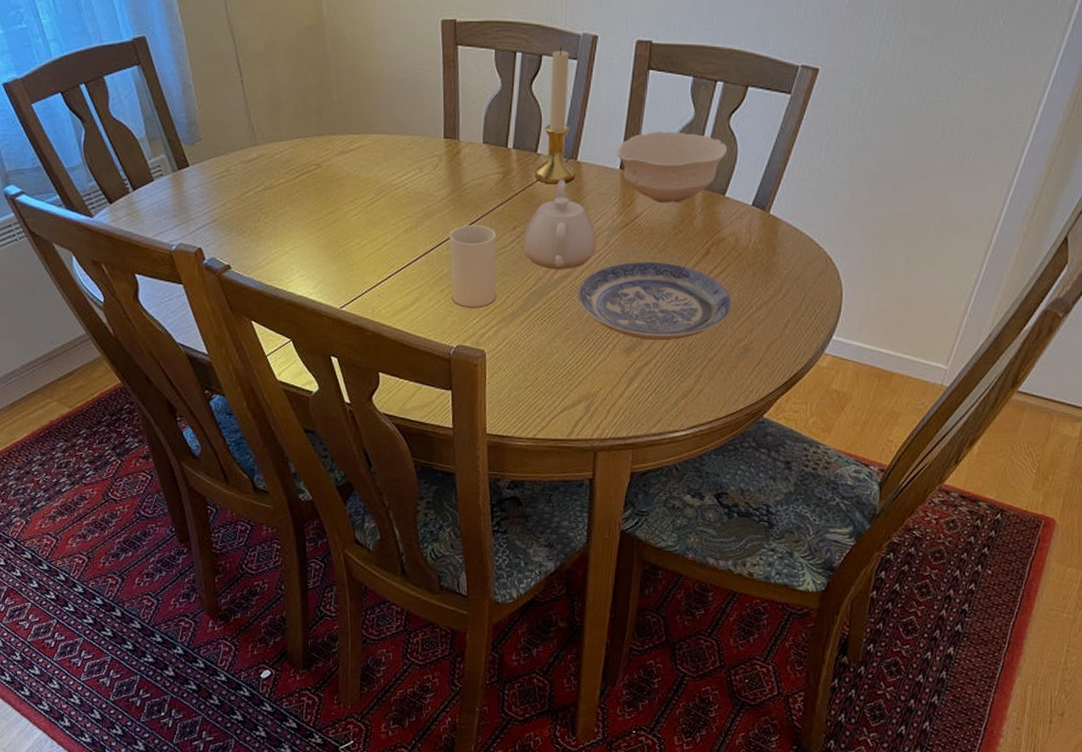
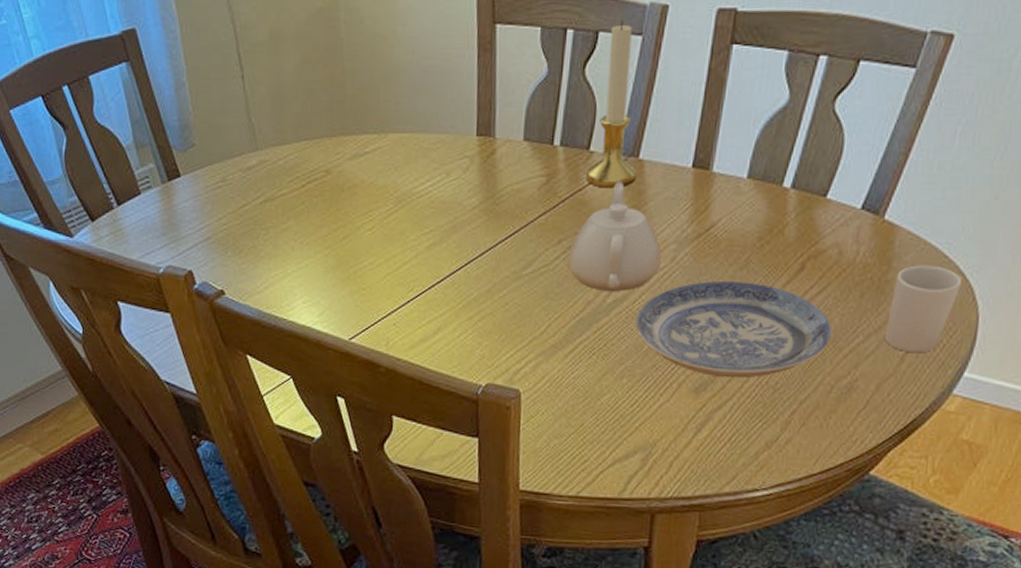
cup: present [449,224,497,309] -> none [479,238,538,339]
bowl: present [618,131,728,203] -> none [690,119,832,208]
mug: none [772,251,830,321] -> present [884,265,963,353]

